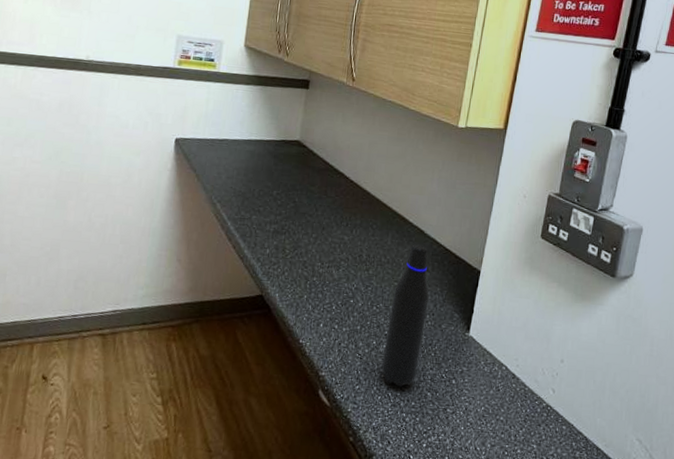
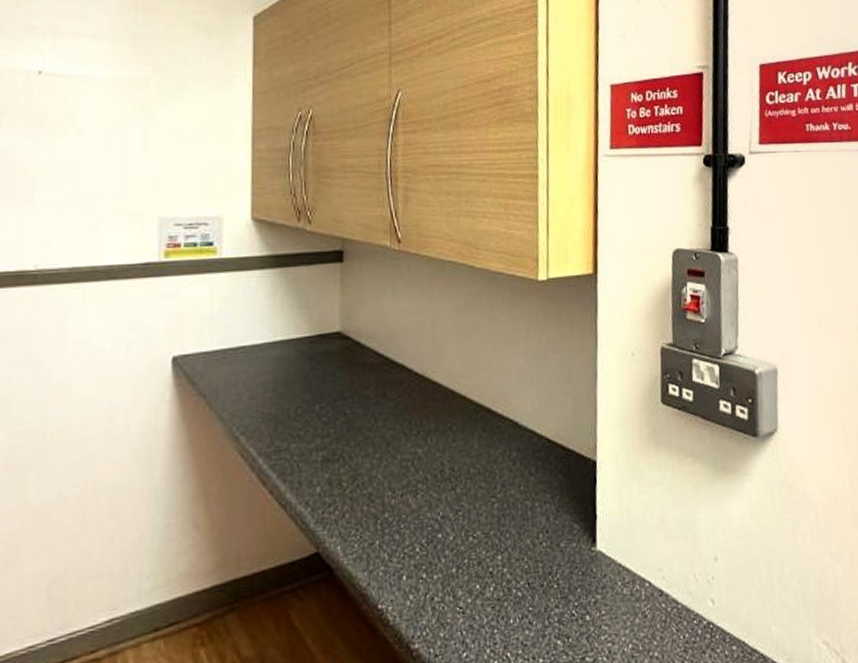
water bottle: present [381,244,429,388] -> none [491,441,539,643]

